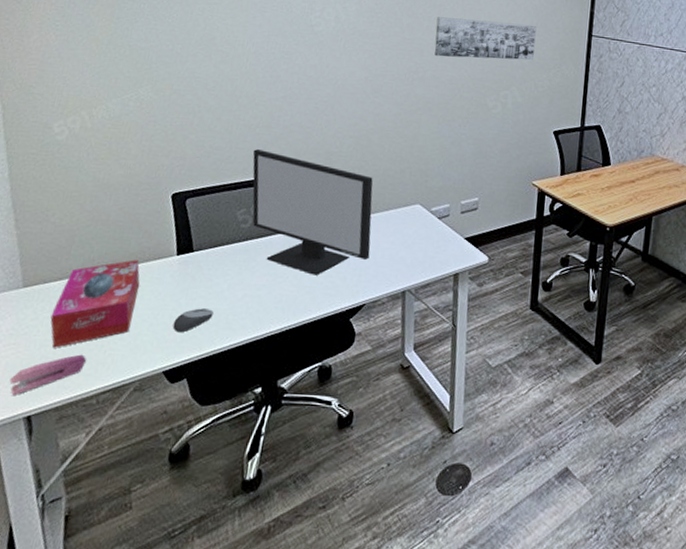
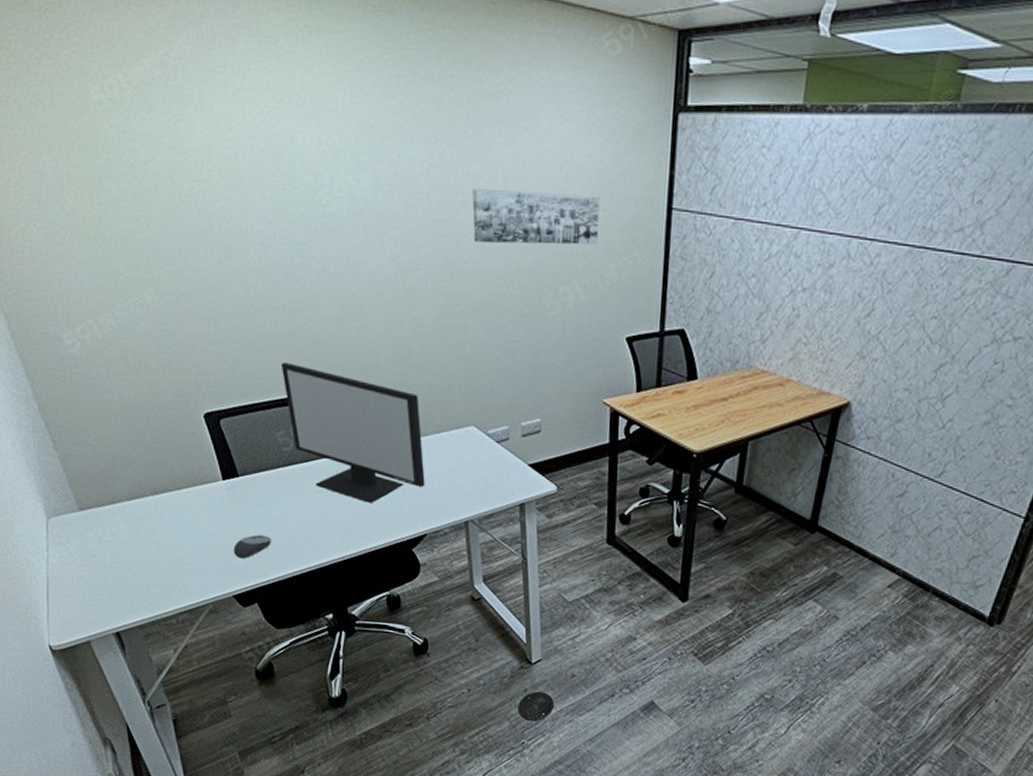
stapler: present [9,354,87,396] -> none [91,577,158,614]
tissue box: present [50,260,140,348] -> none [113,484,193,570]

